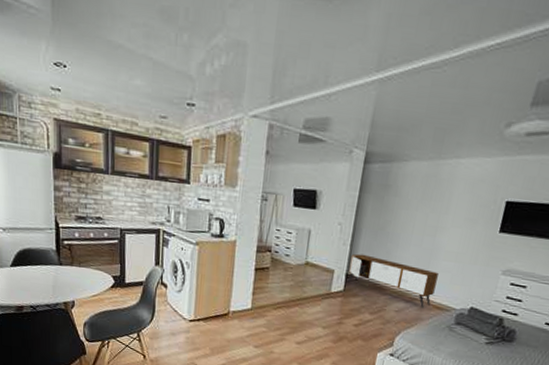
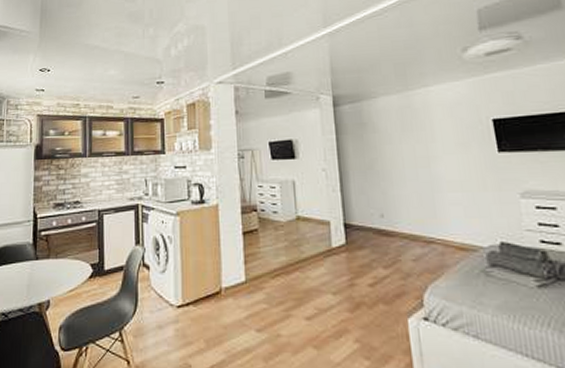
media console: present [348,254,439,308] -> none [344,198,451,252]

